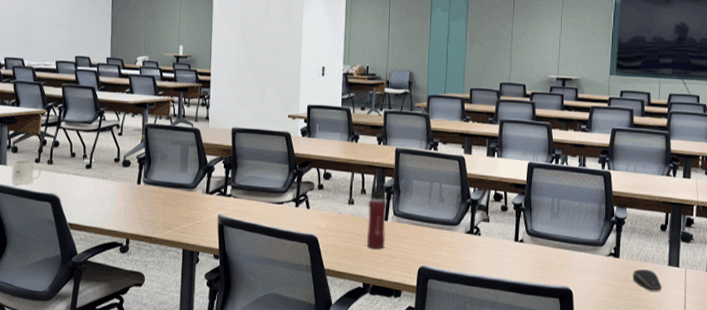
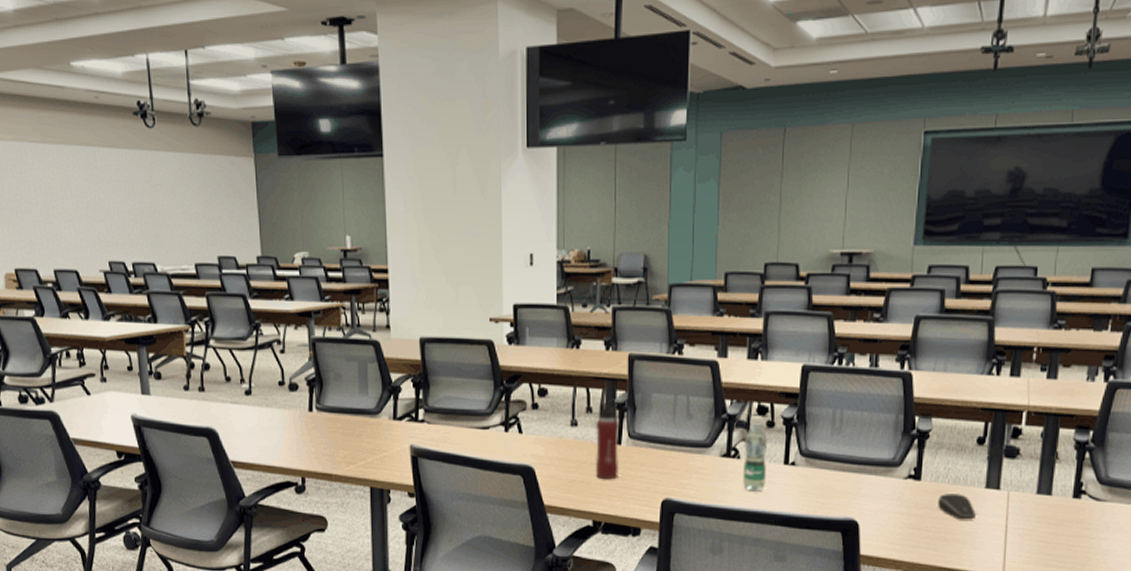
mug: present [11,160,42,186] -> none [156,388,193,419]
bottle: none [482,200,502,263] -> present [742,414,768,491]

